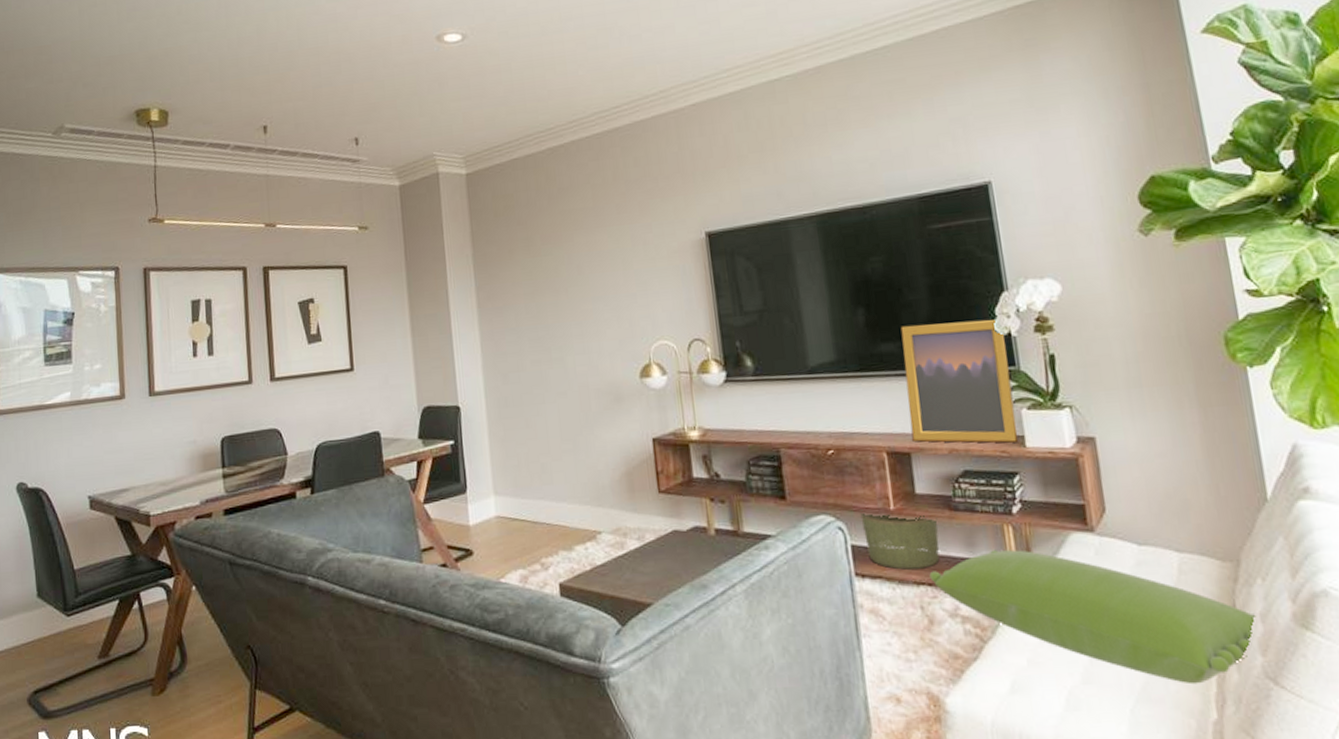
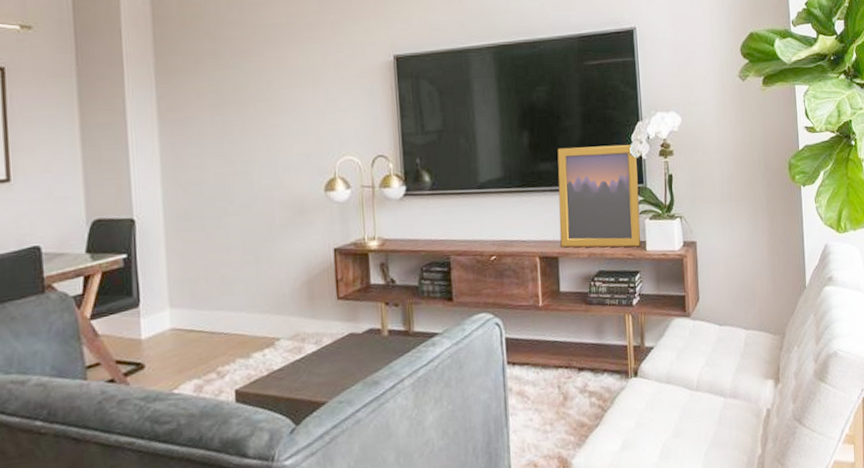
basket: present [860,509,940,570] -> none [514,307,576,357]
pillow: present [929,549,1257,685] -> none [566,334,792,430]

